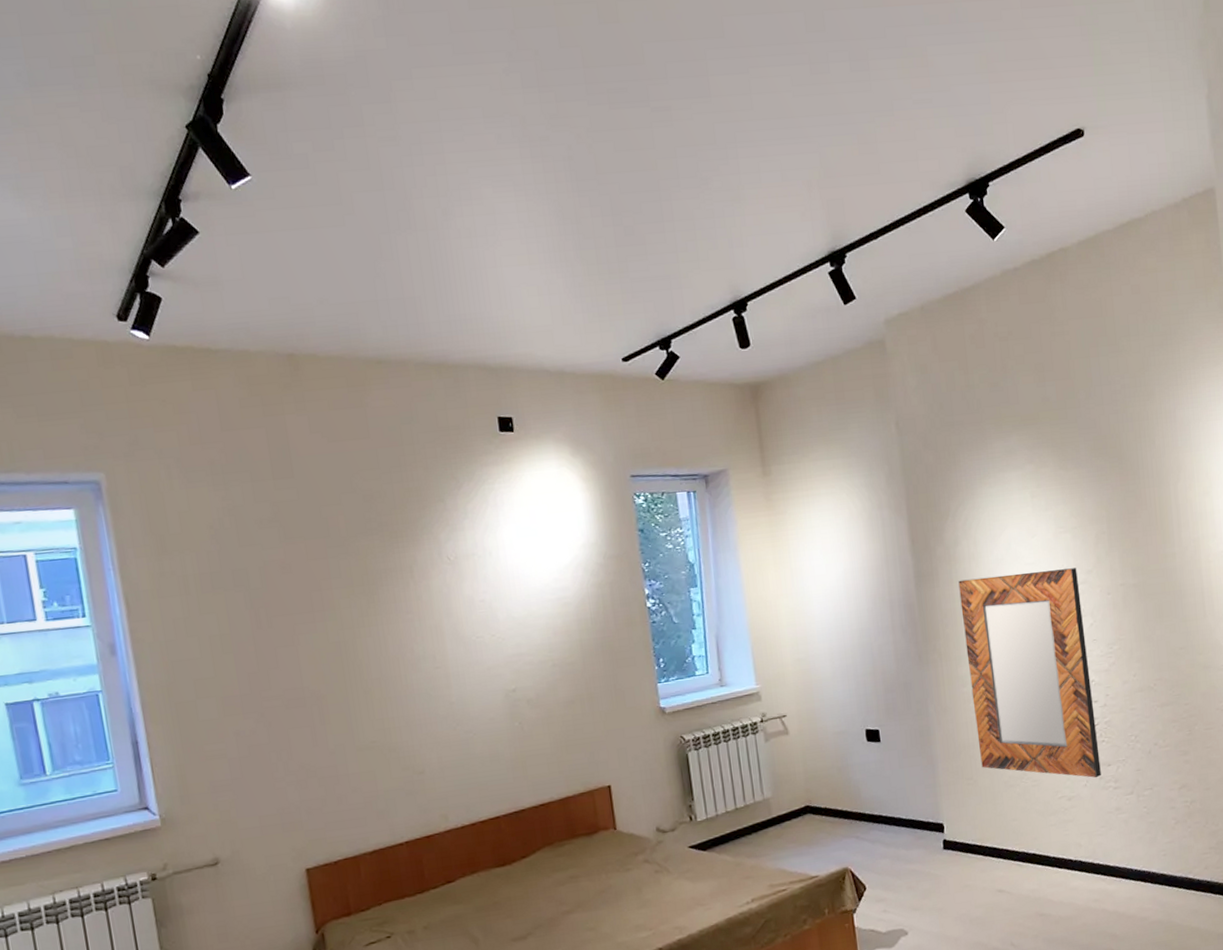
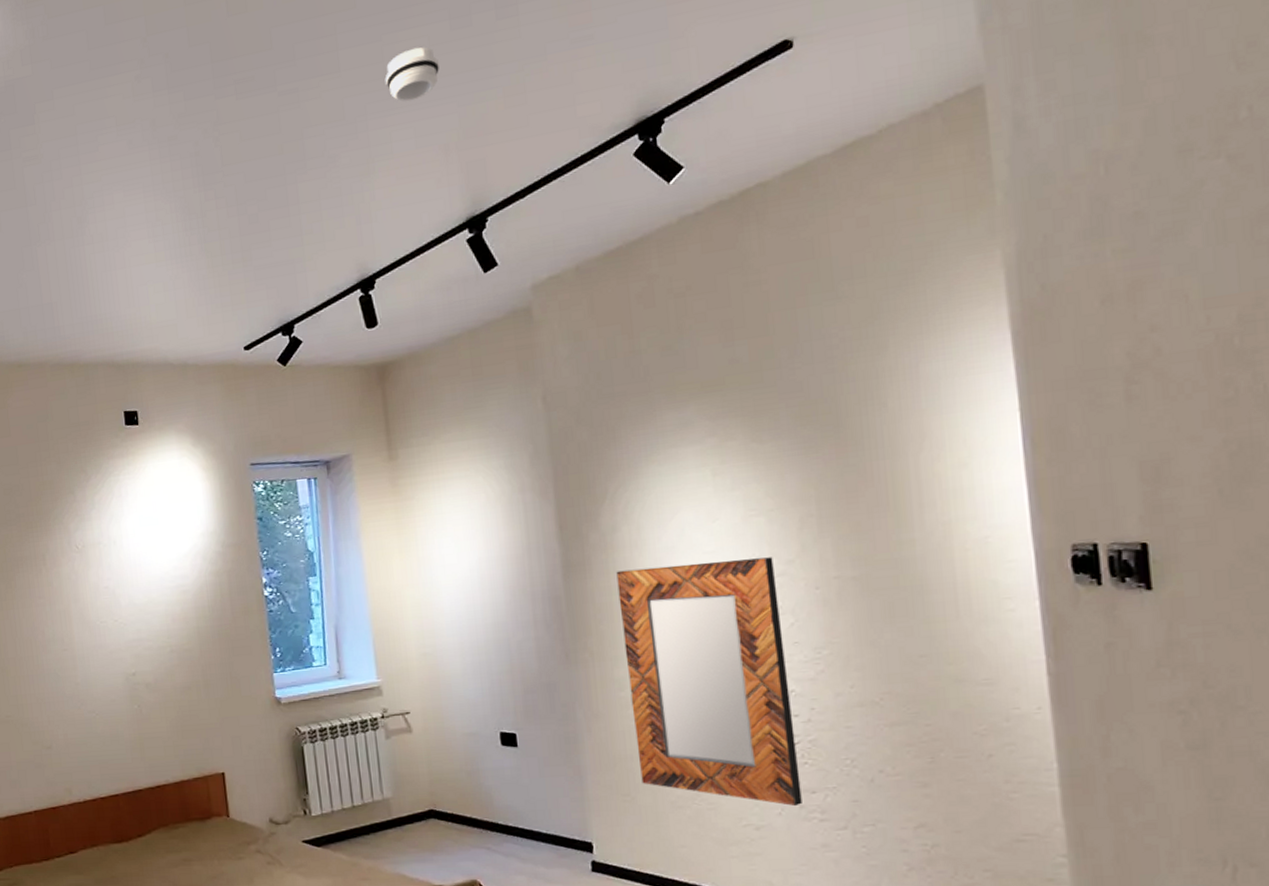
smoke detector: none [752,85,802,136] -> present [385,47,439,102]

